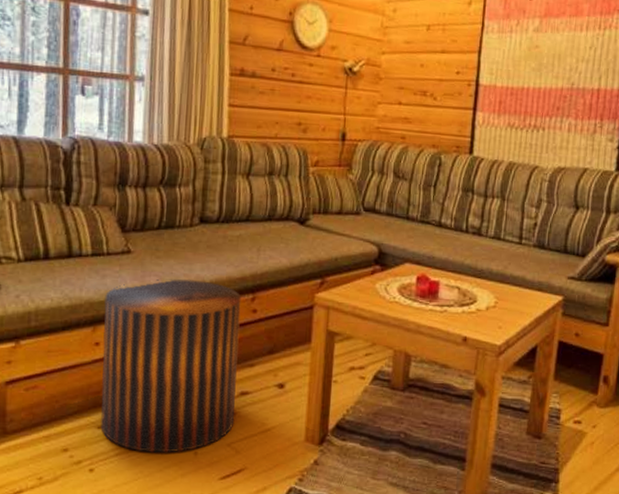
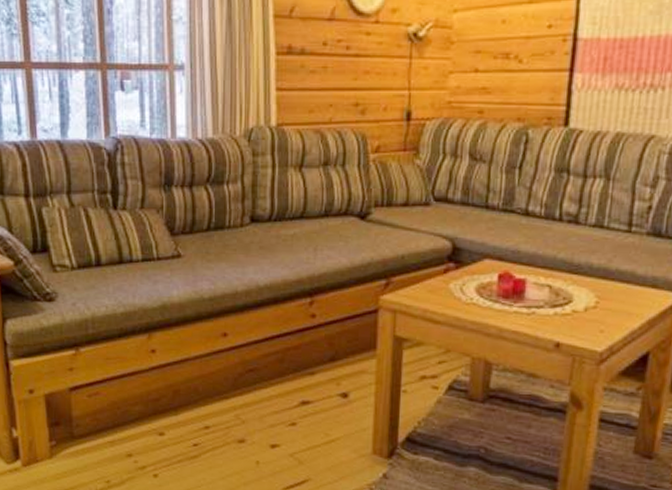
stool: present [100,279,242,453] -> none [158,283,299,462]

